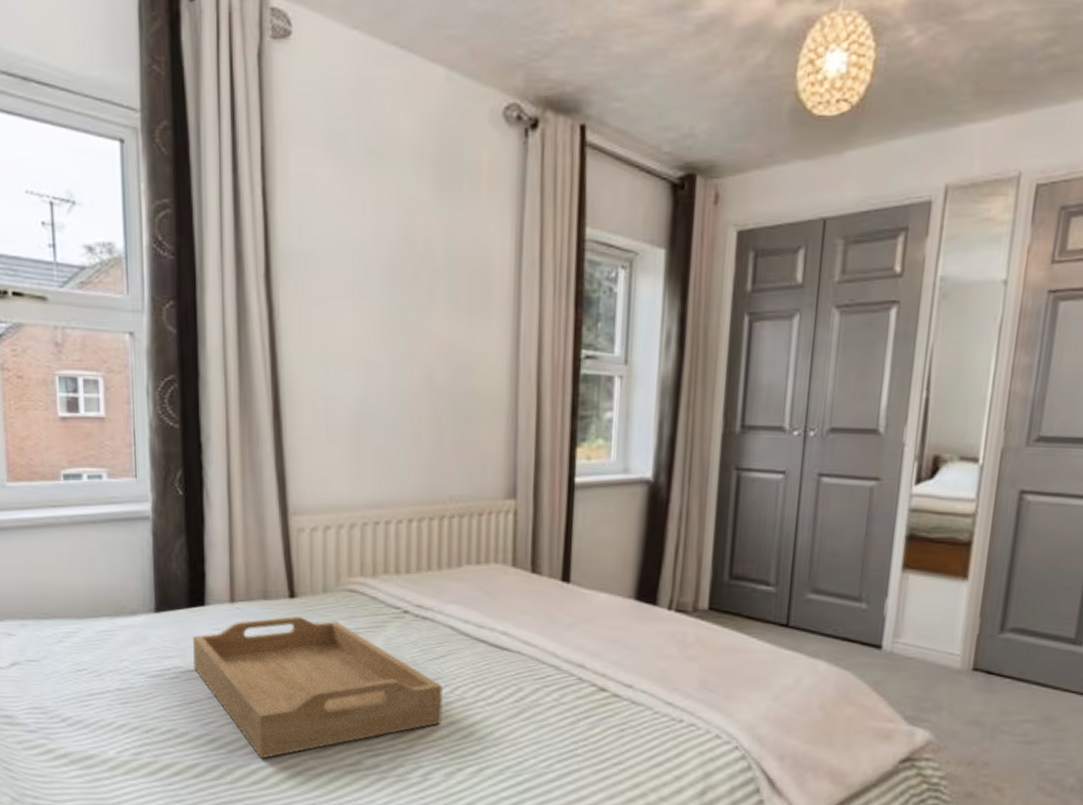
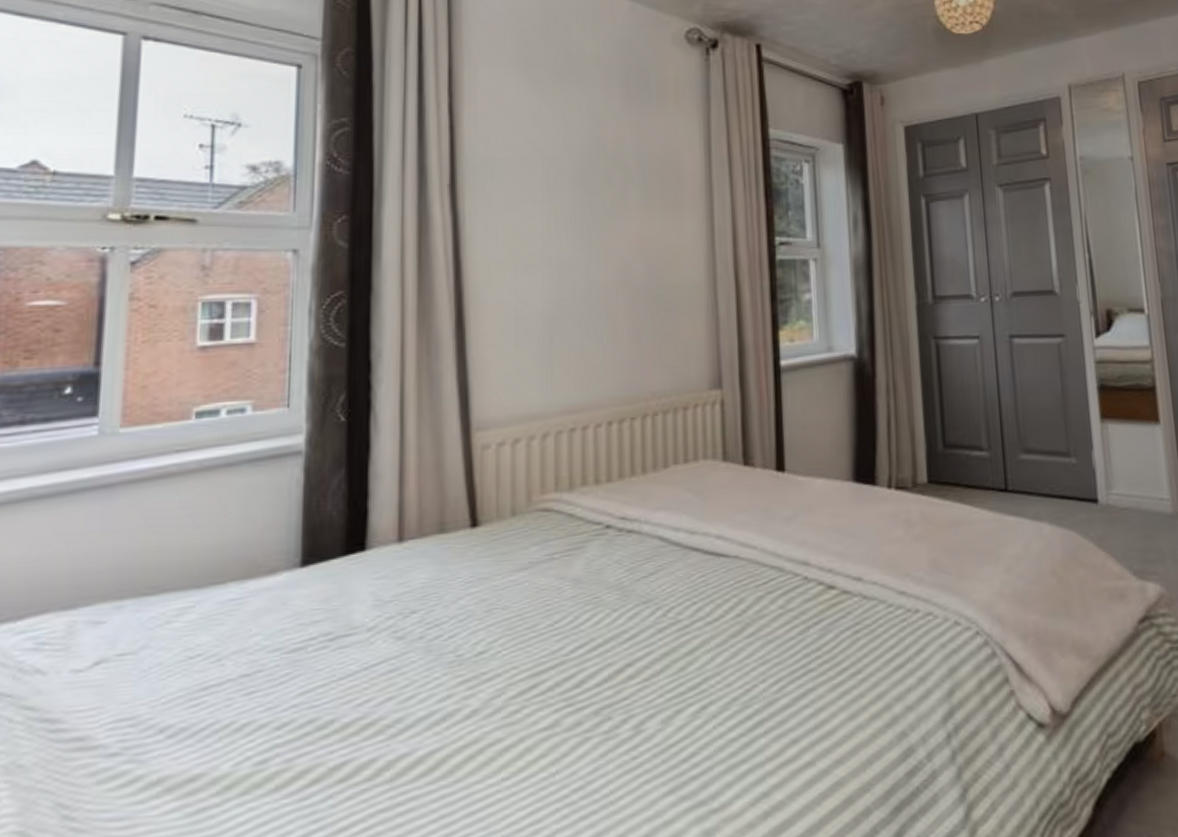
serving tray: present [193,616,443,759] -> none [347,548,655,740]

